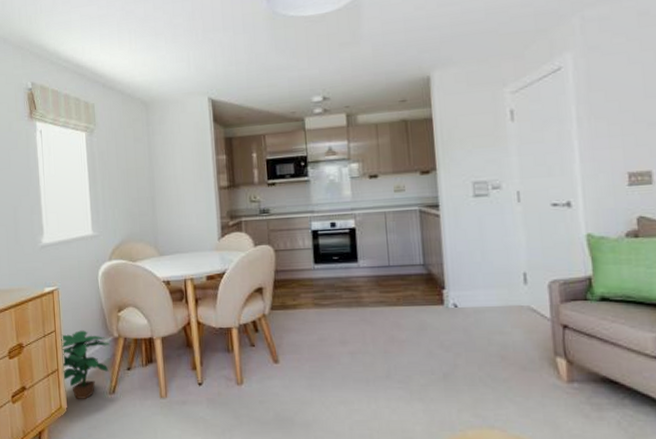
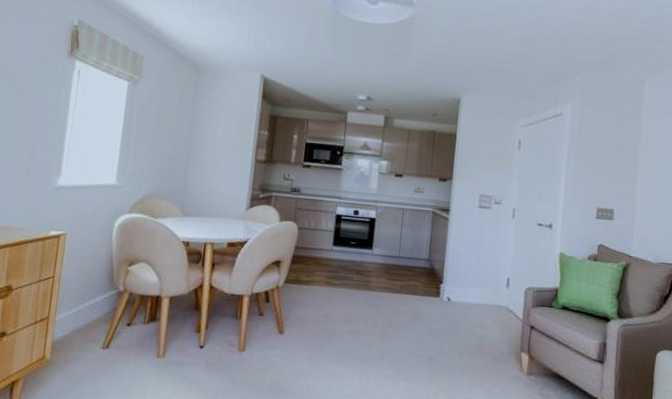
potted plant: present [60,330,110,399] -> none [53,279,113,352]

